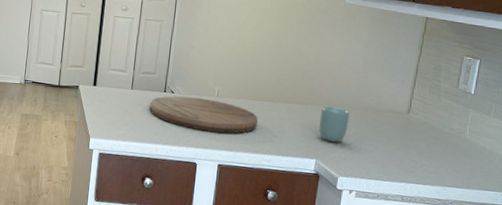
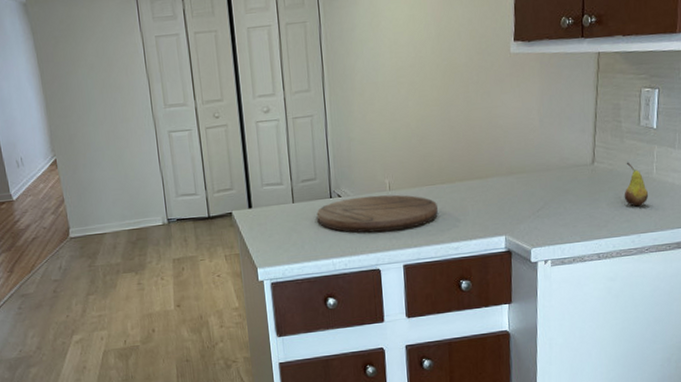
cup: present [319,105,350,143] -> none [502,173,534,213]
fruit: none [434,118,459,161] -> present [624,162,649,207]

